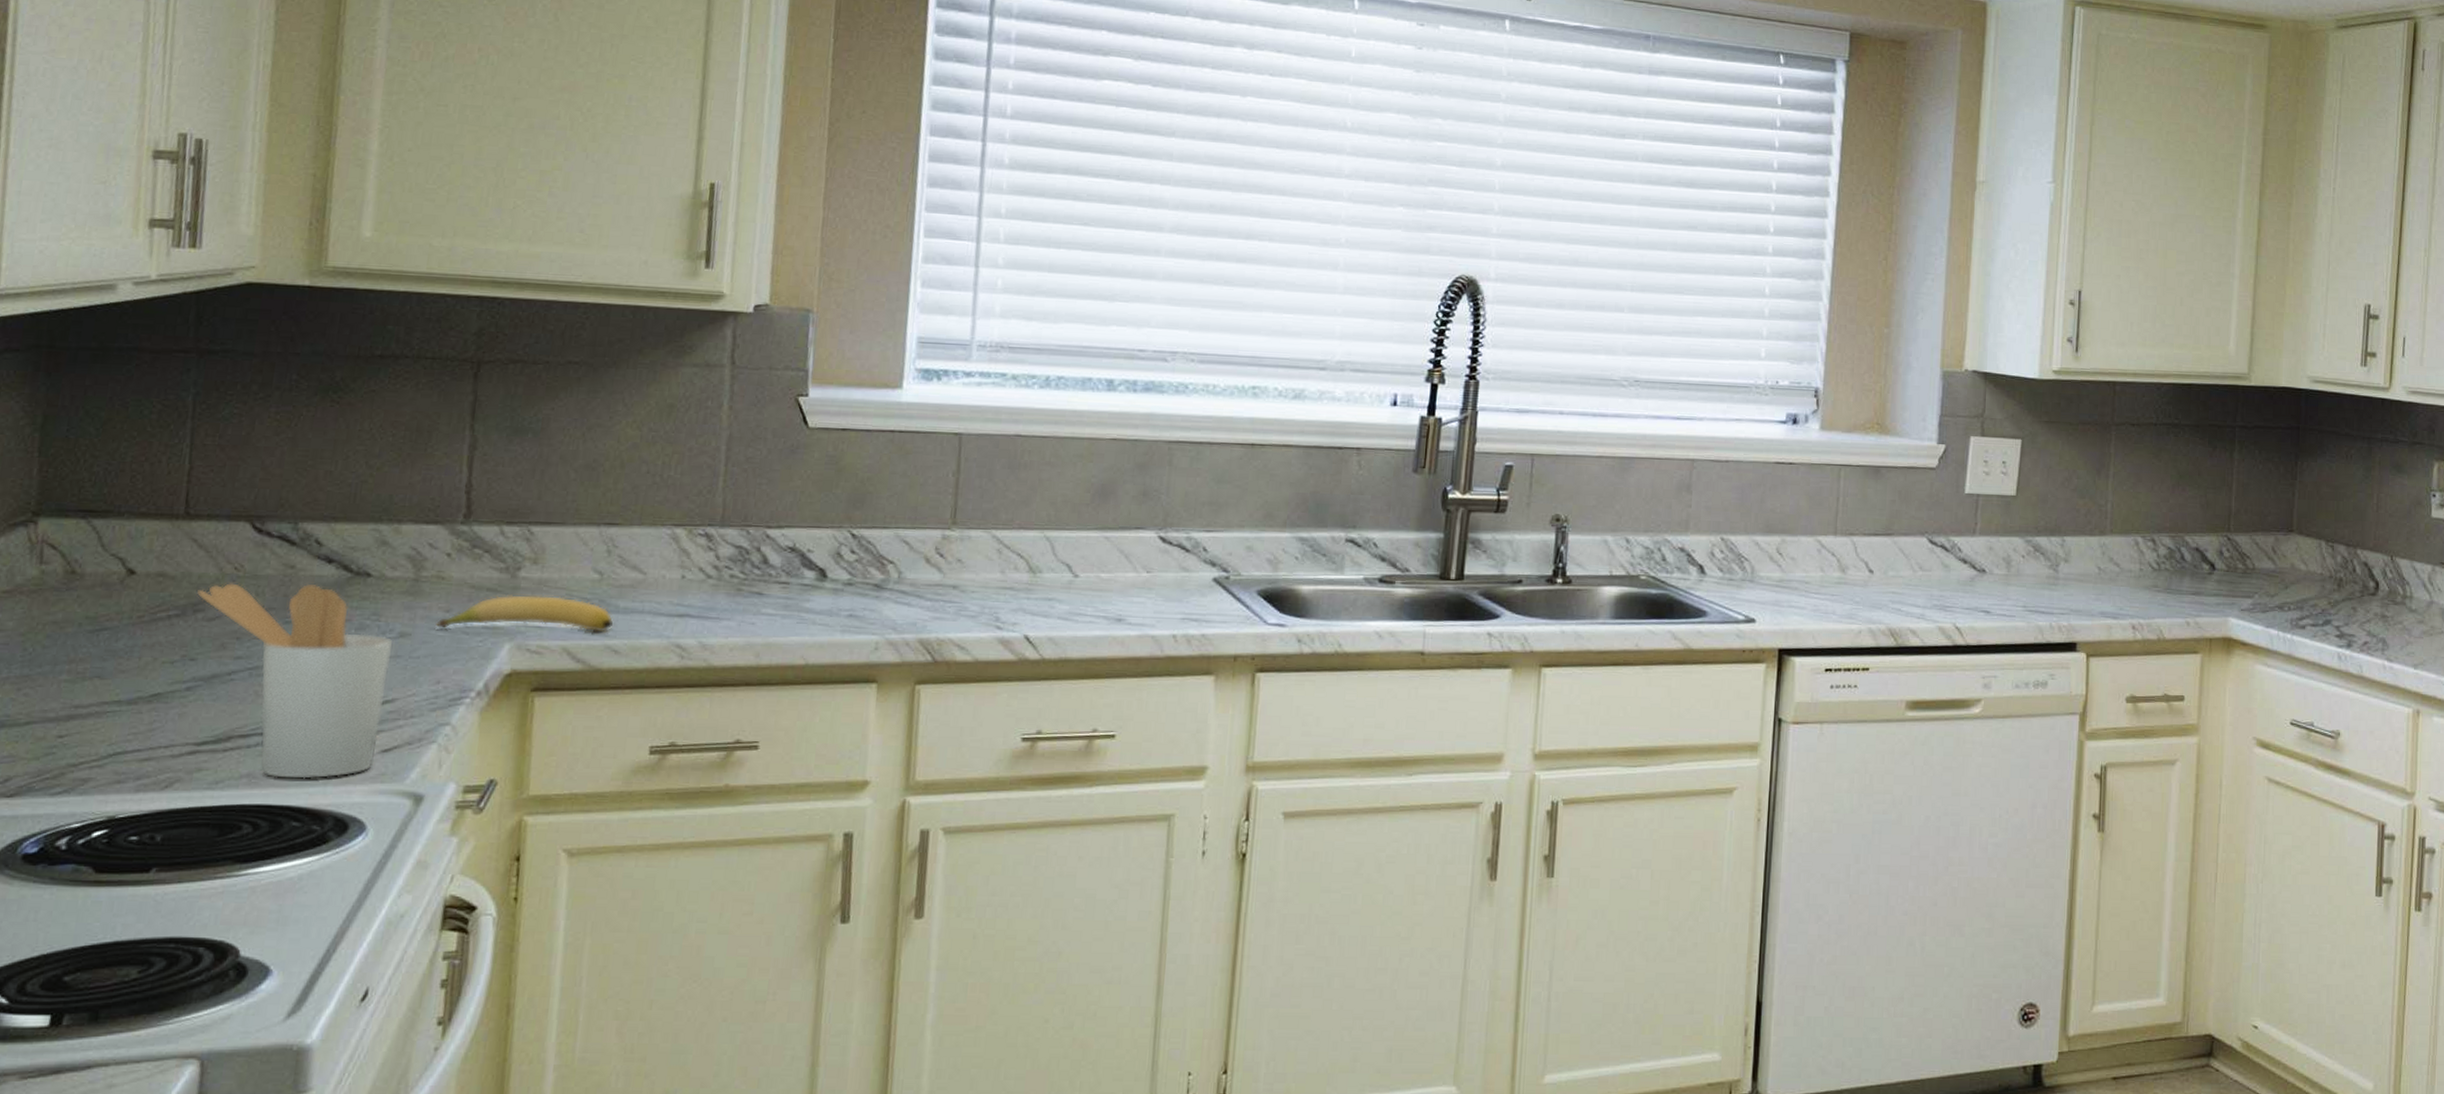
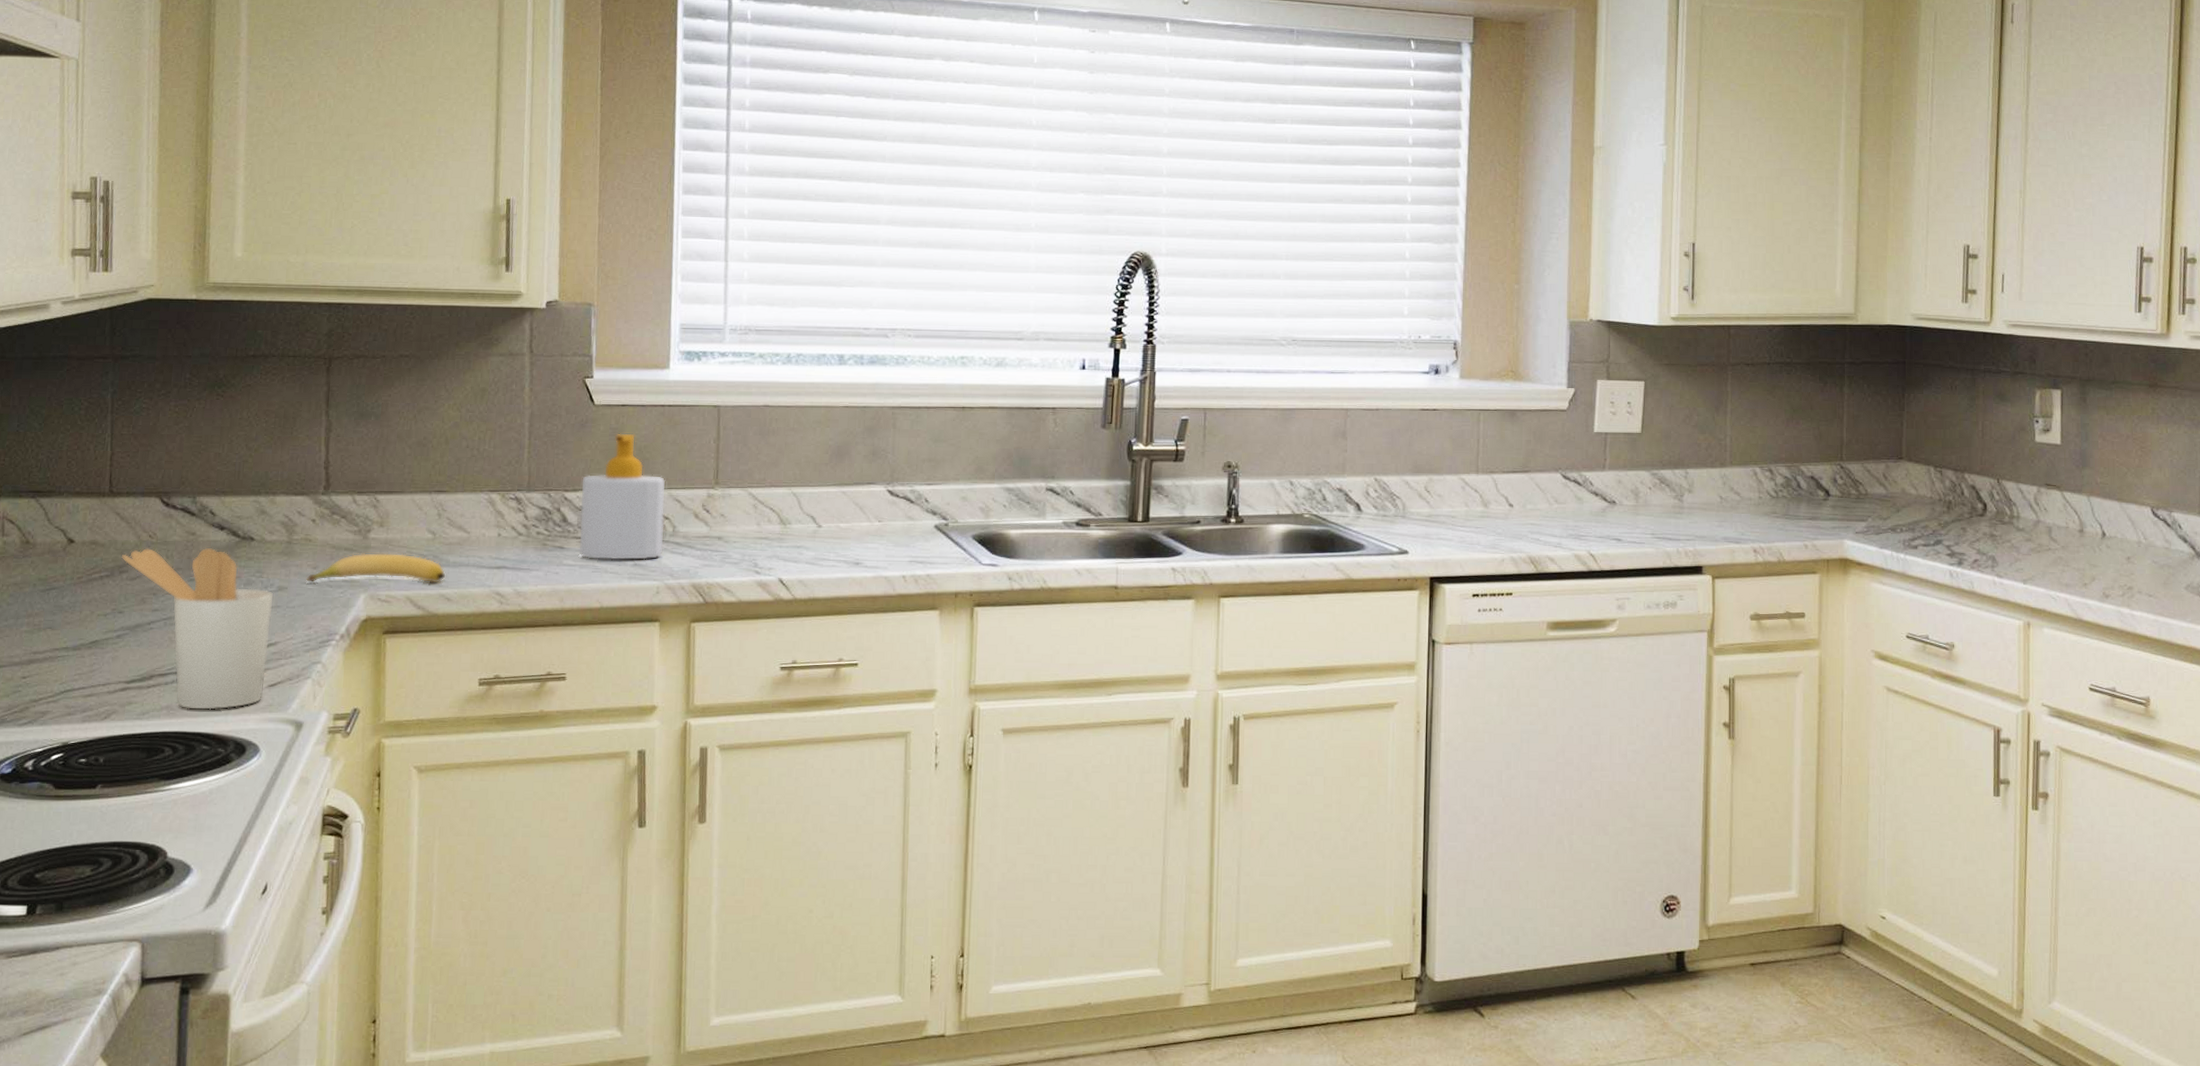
soap bottle: none [781,462,892,610] -> present [579,433,666,560]

